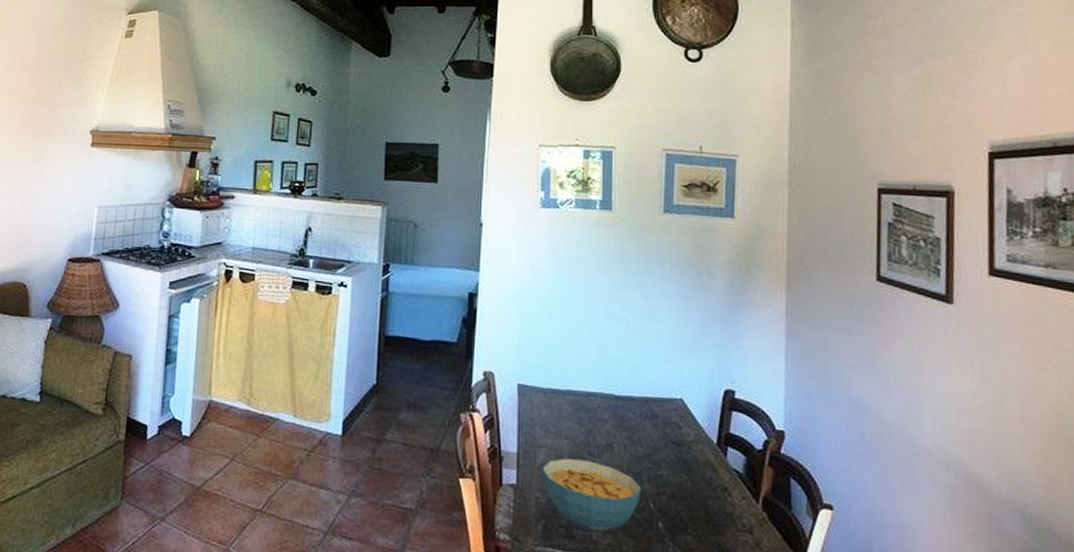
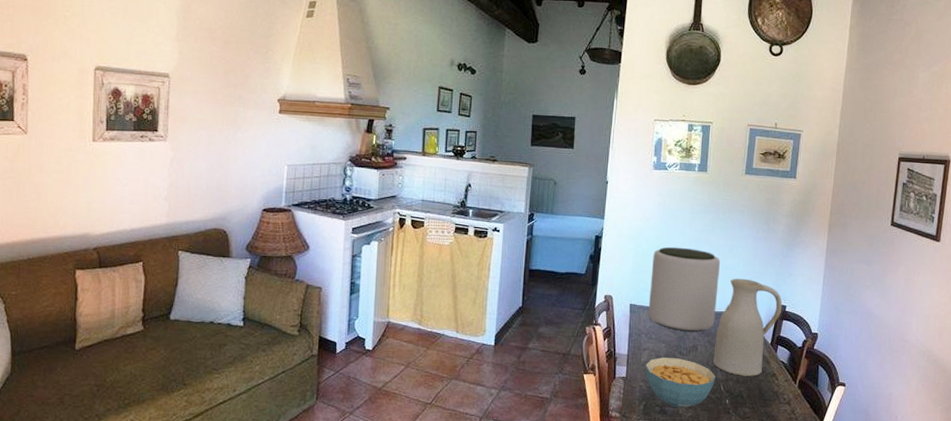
plant pot: none [542,308,637,425] -> present [648,246,720,332]
ceramic pitcher: none [636,351,730,490] -> present [713,278,783,376]

